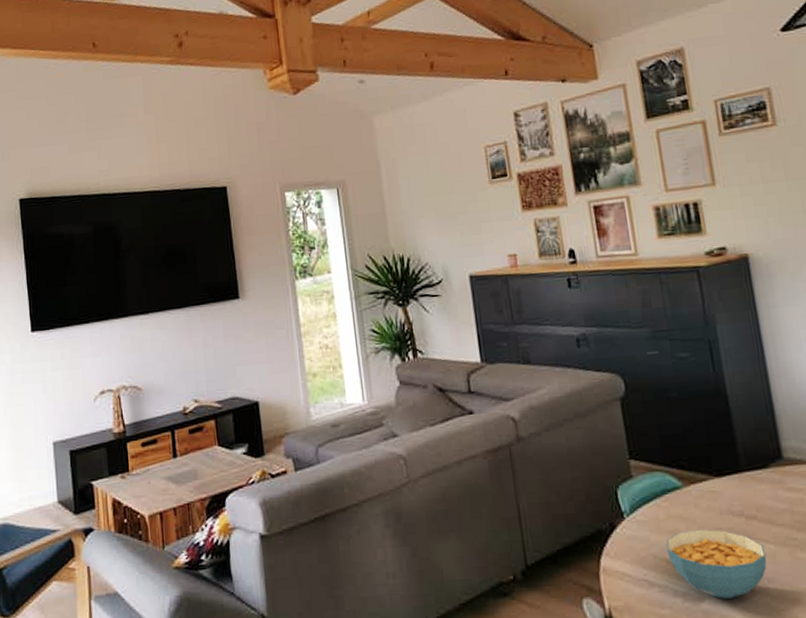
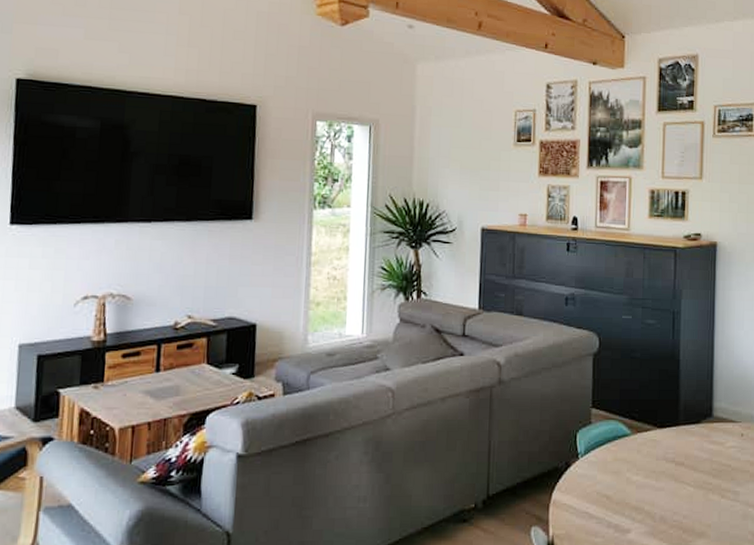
cereal bowl: present [666,529,767,599] -> none [609,471,686,531]

